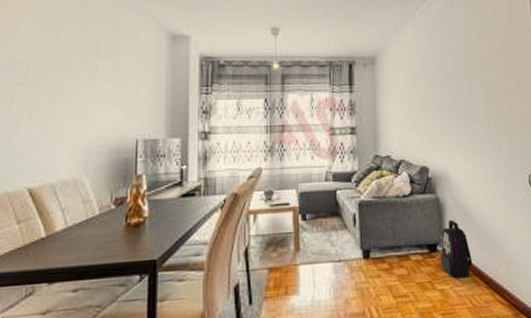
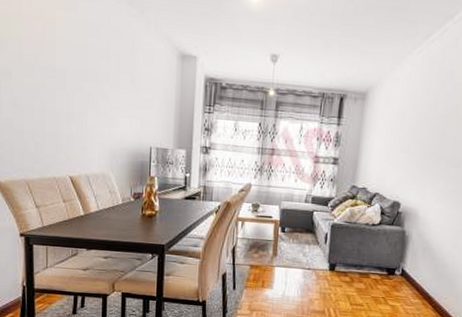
backpack: present [440,219,472,279] -> none [395,251,425,300]

